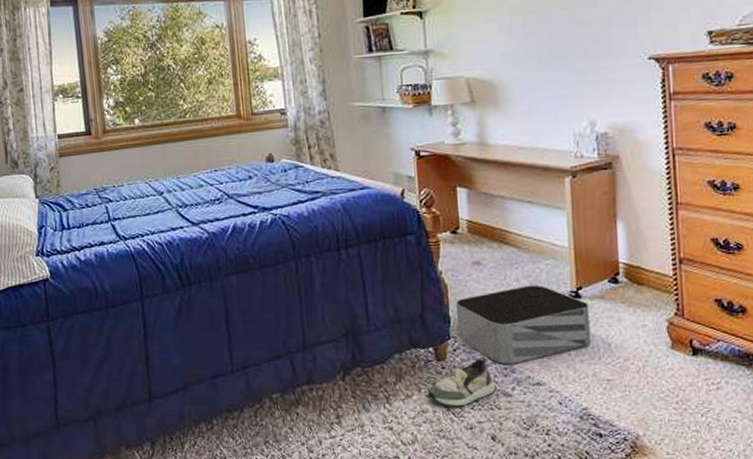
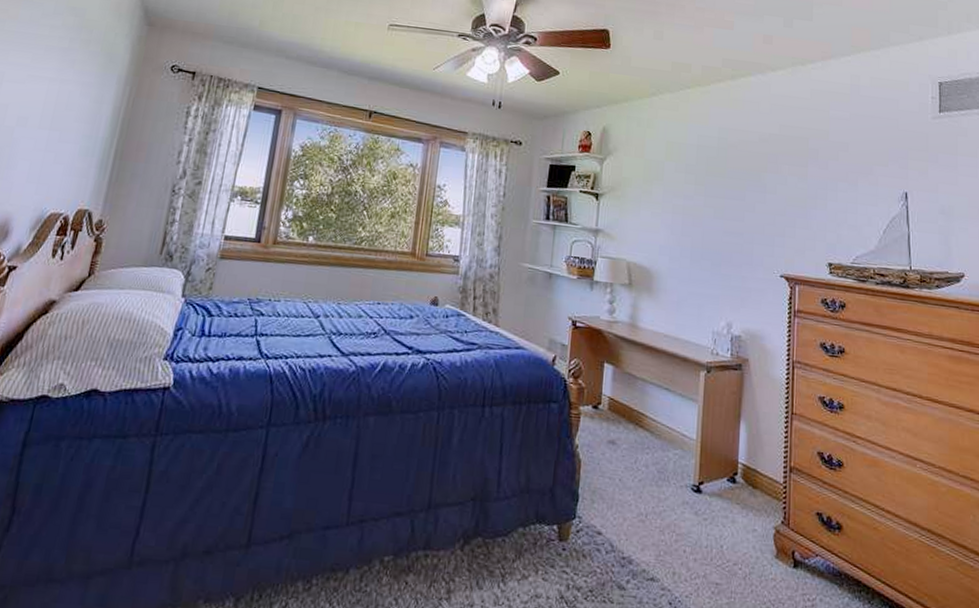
shoe: present [427,357,496,407] -> none [544,543,612,596]
storage bin: present [456,284,591,364] -> none [584,472,707,554]

